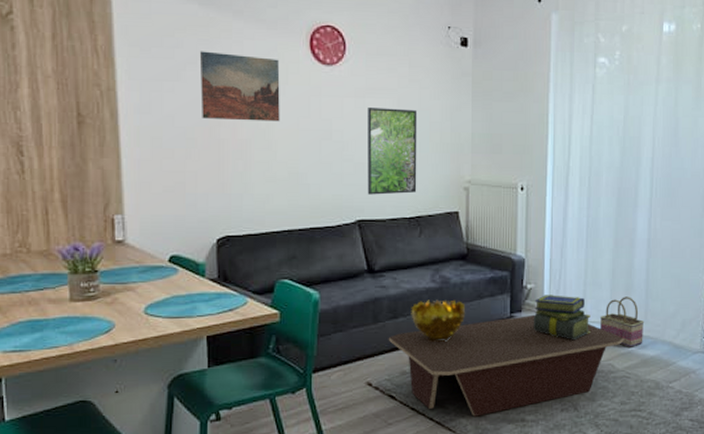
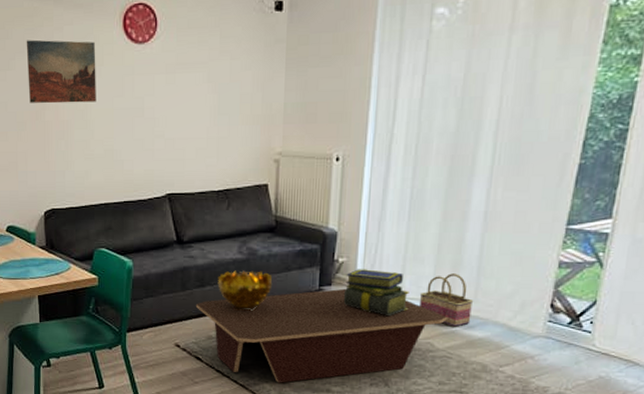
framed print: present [367,108,418,195] -> none [177,82,228,169]

